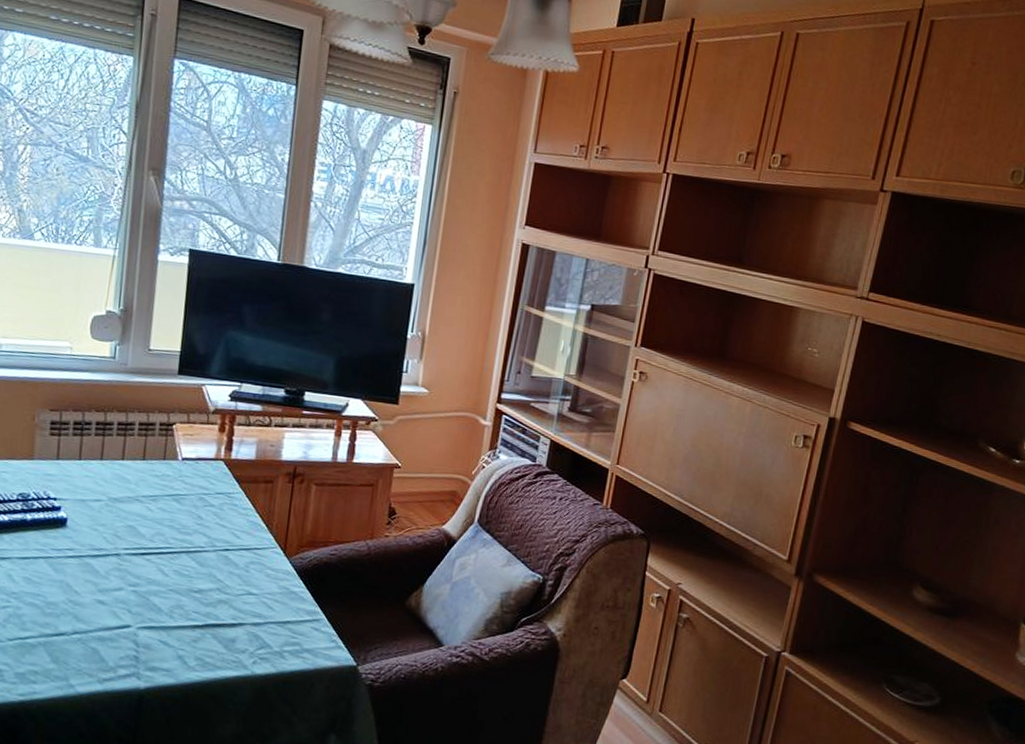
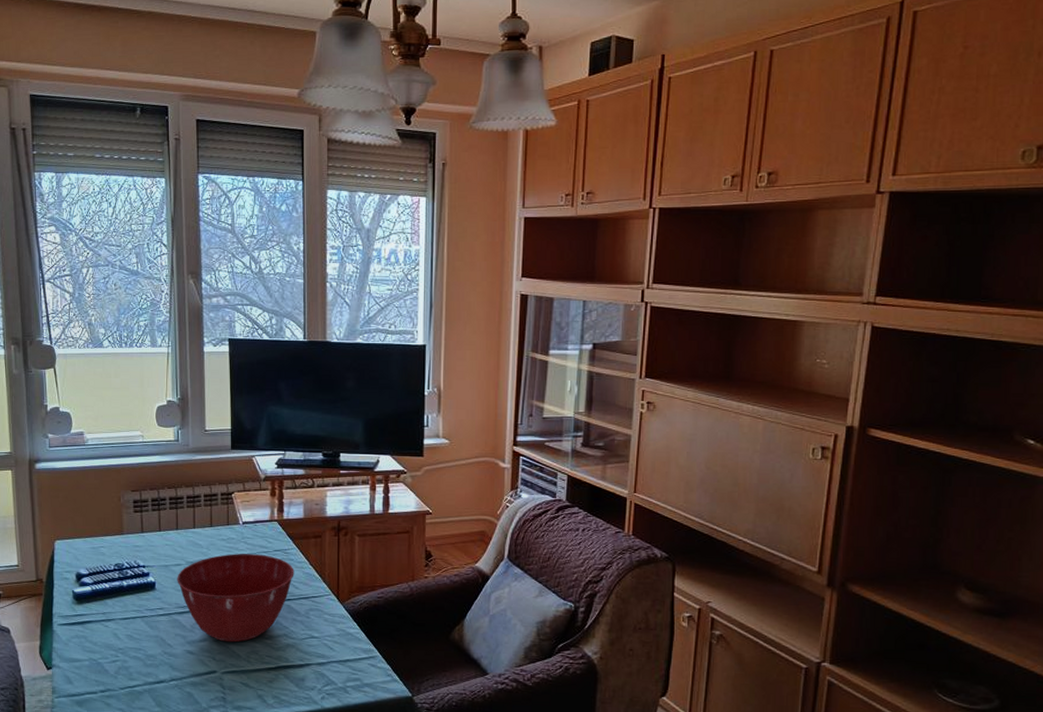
mixing bowl: none [94,493,238,594] -> present [177,554,294,643]

